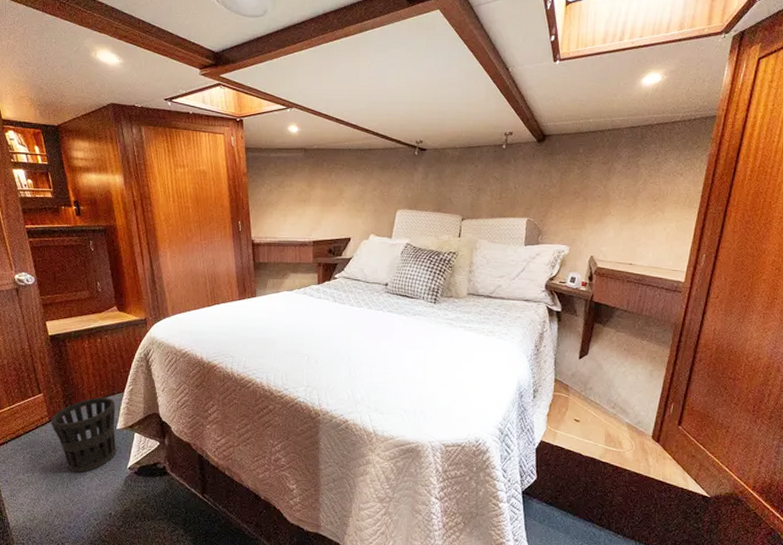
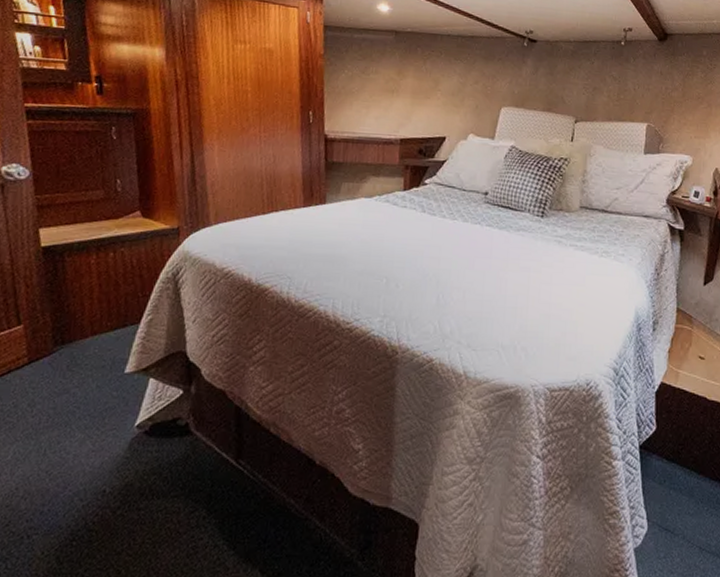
wastebasket: present [51,397,117,474] -> none [30,329,127,435]

